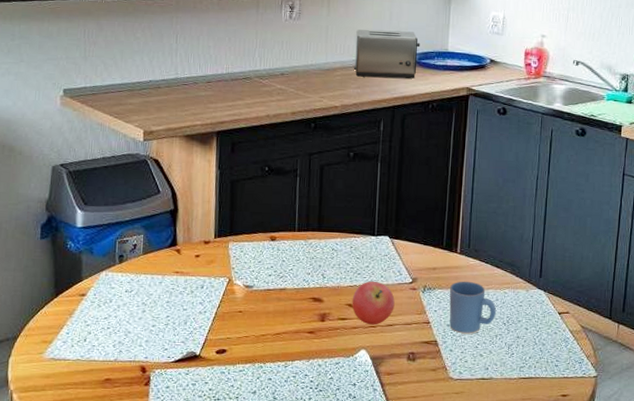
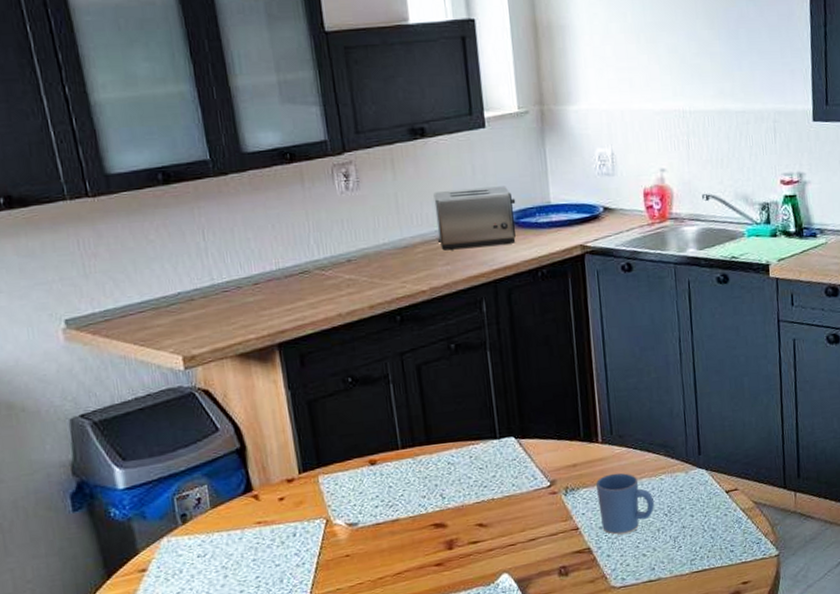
fruit: present [352,281,395,325] -> none [481,491,534,544]

